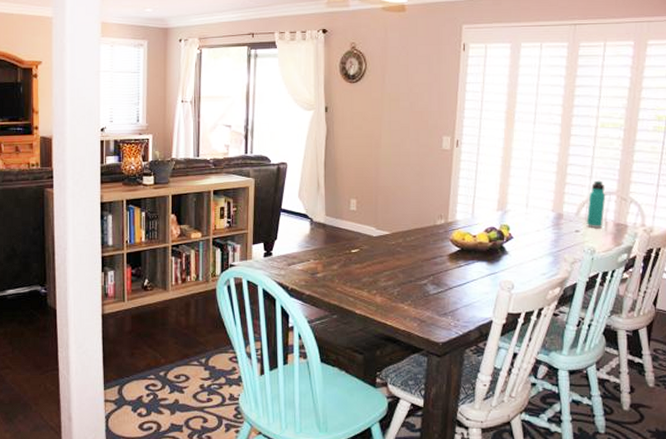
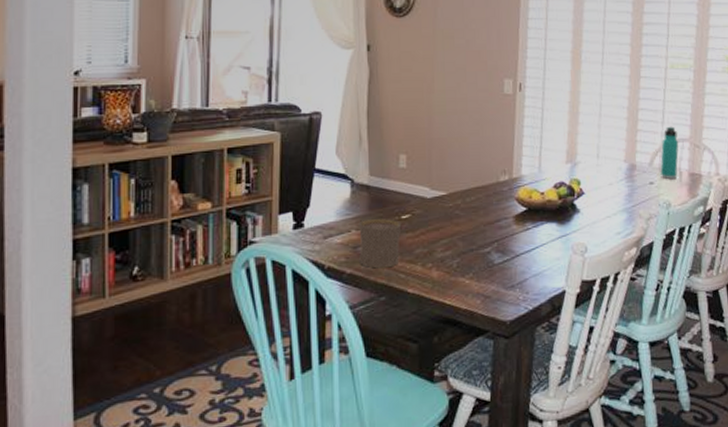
cup: none [316,251,351,292] -> present [359,218,402,268]

